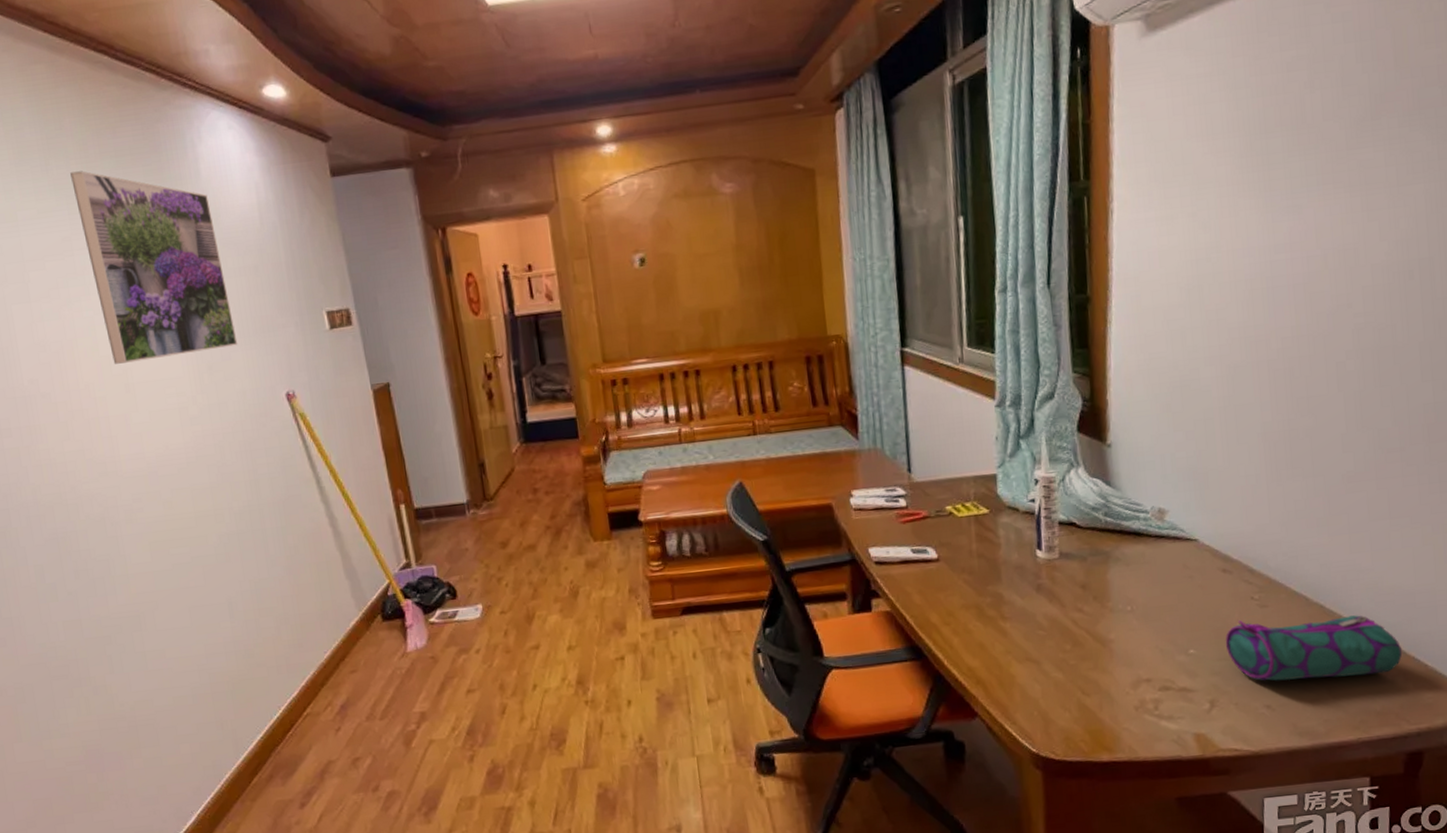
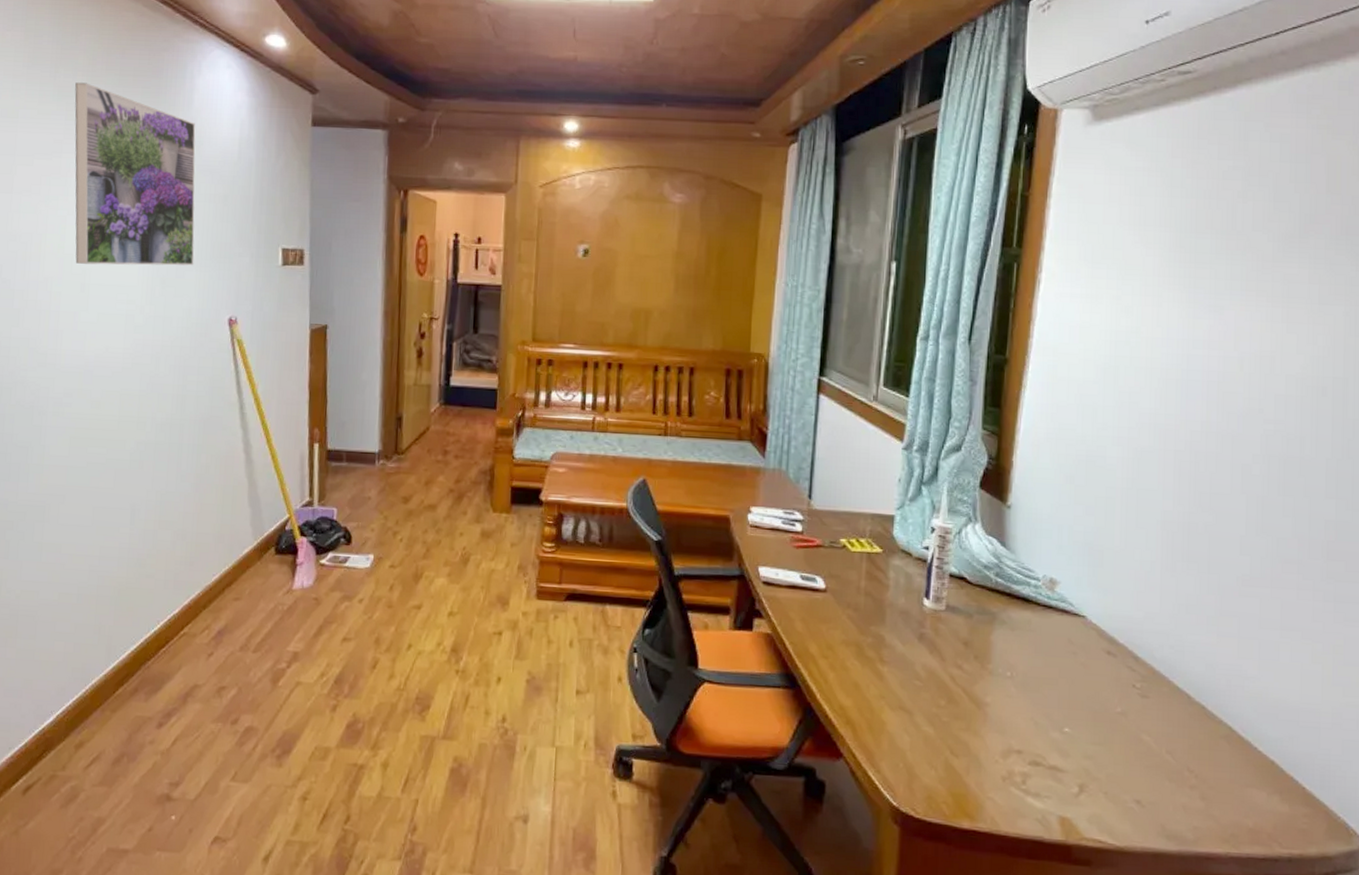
pencil case: present [1225,615,1403,681] -> none [1101,707,1281,789]

